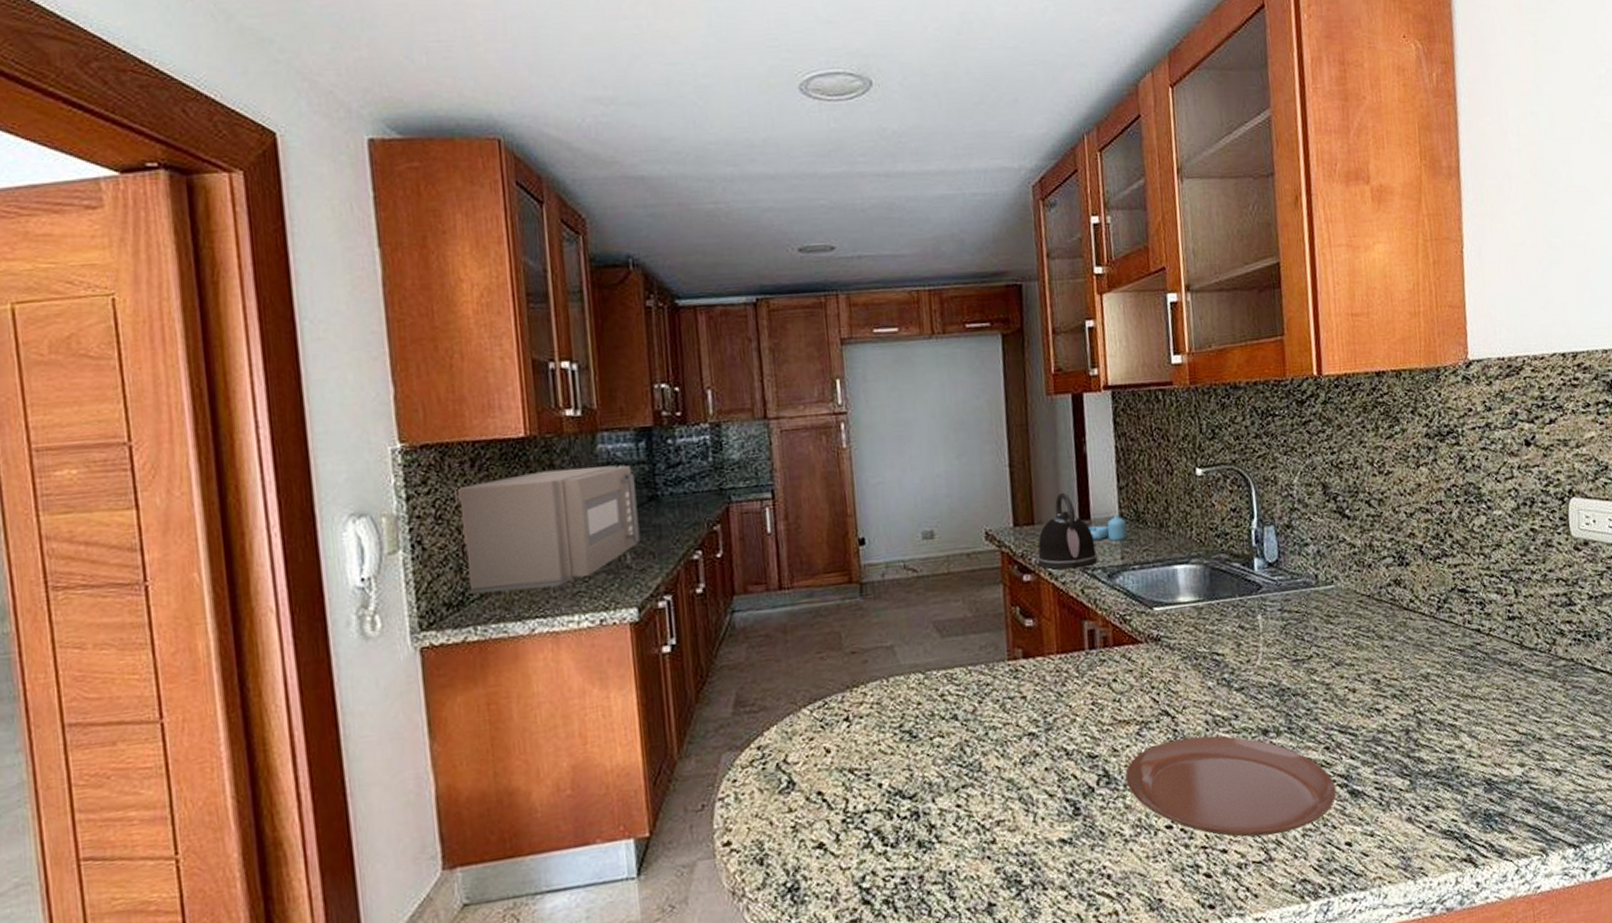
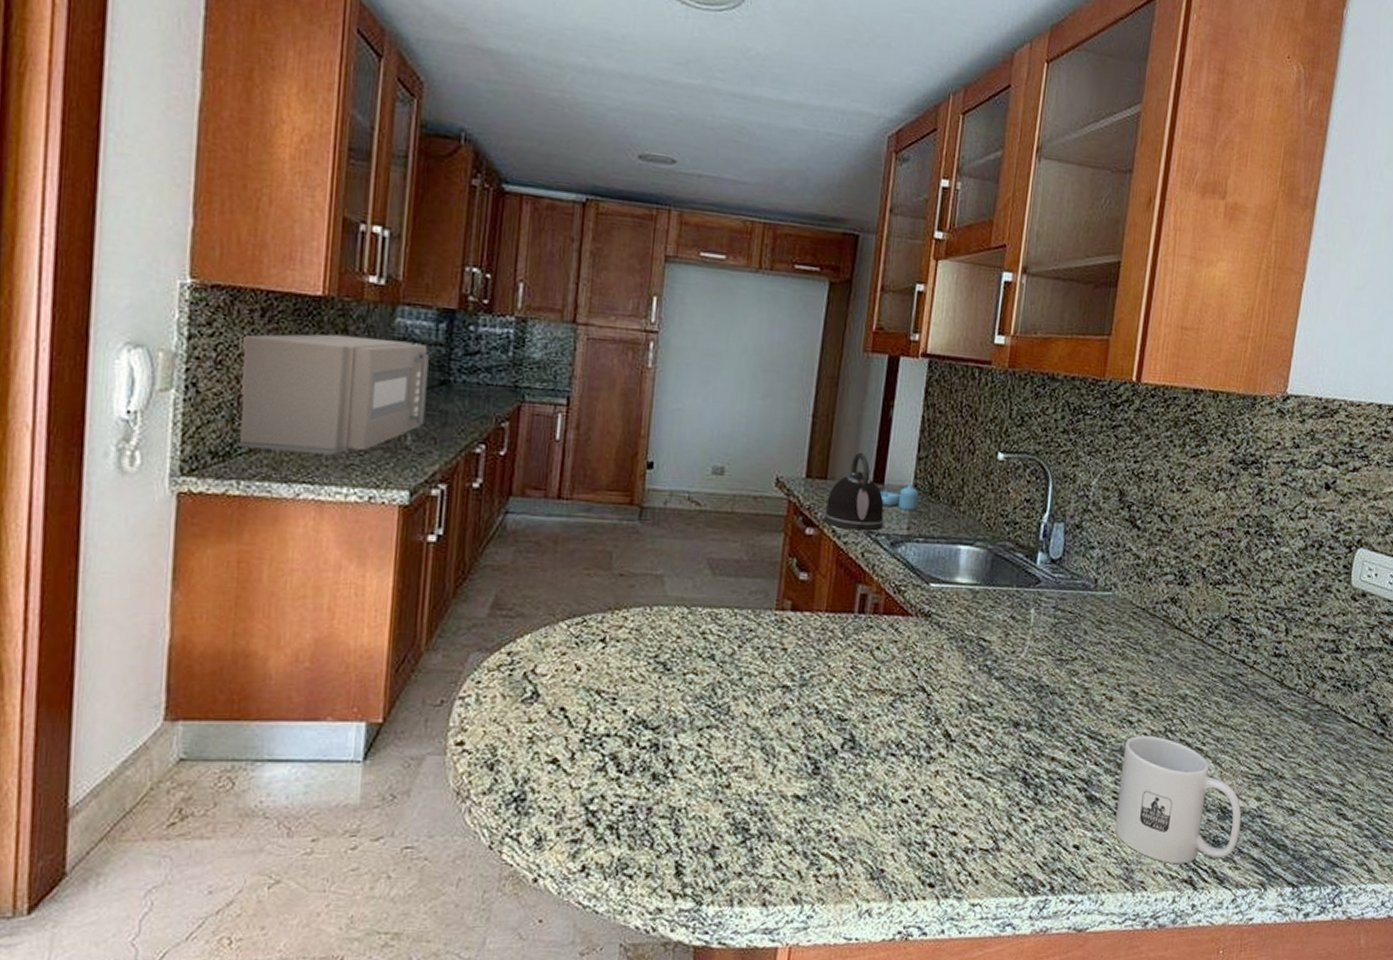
plate: present [1125,735,1337,837] -> none [870,717,1075,825]
mug: none [1376,719,1510,845] -> present [1114,735,1242,865]

